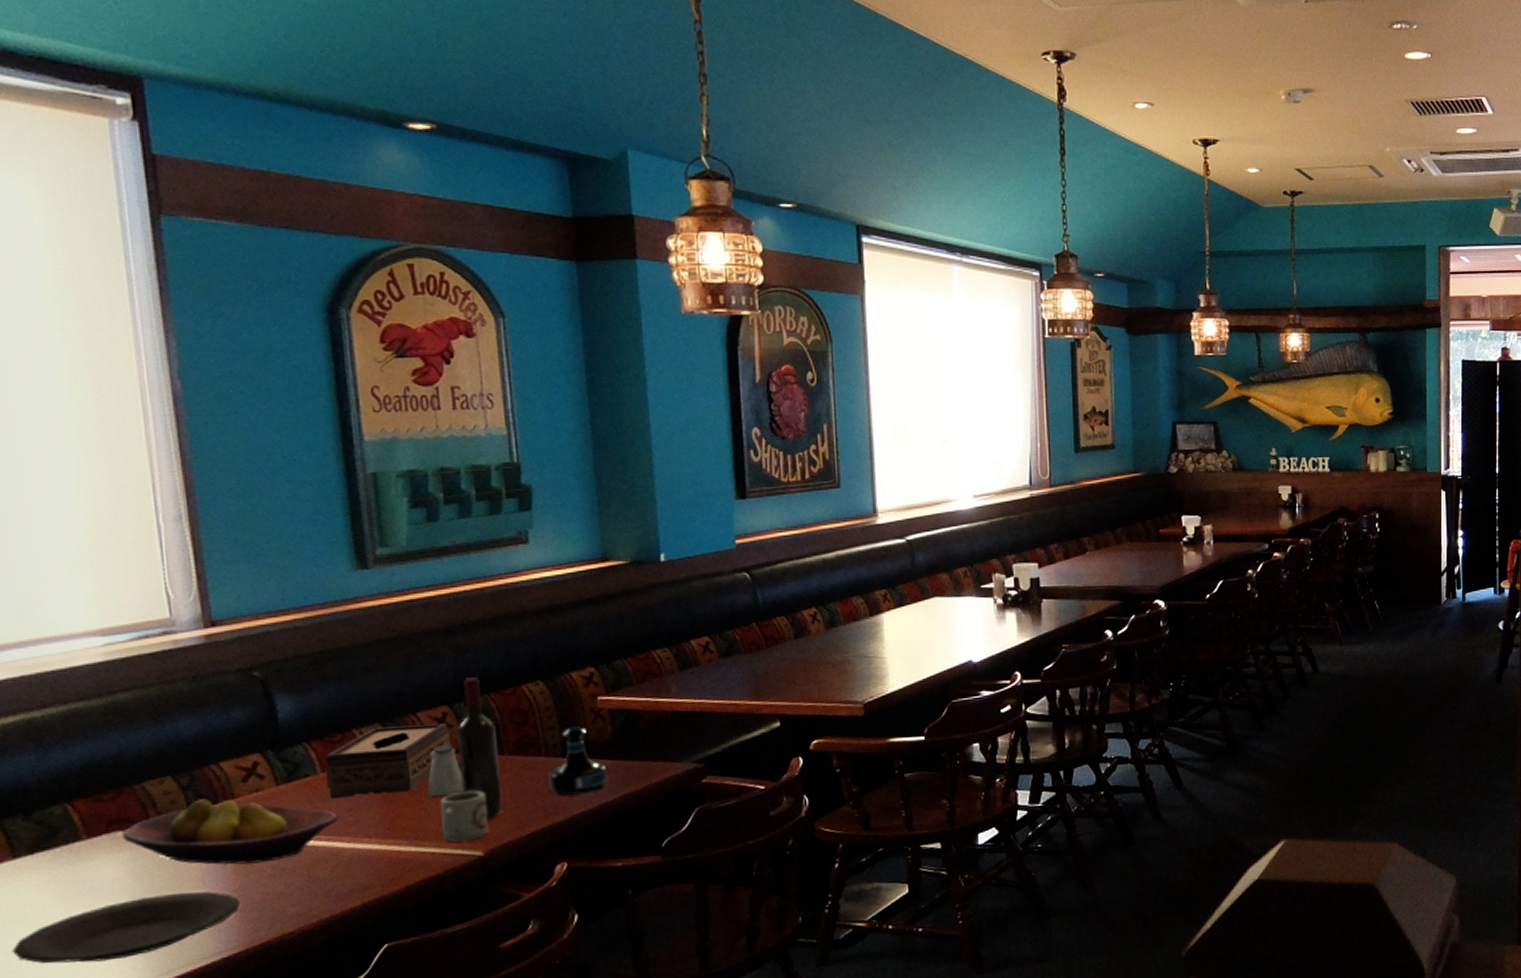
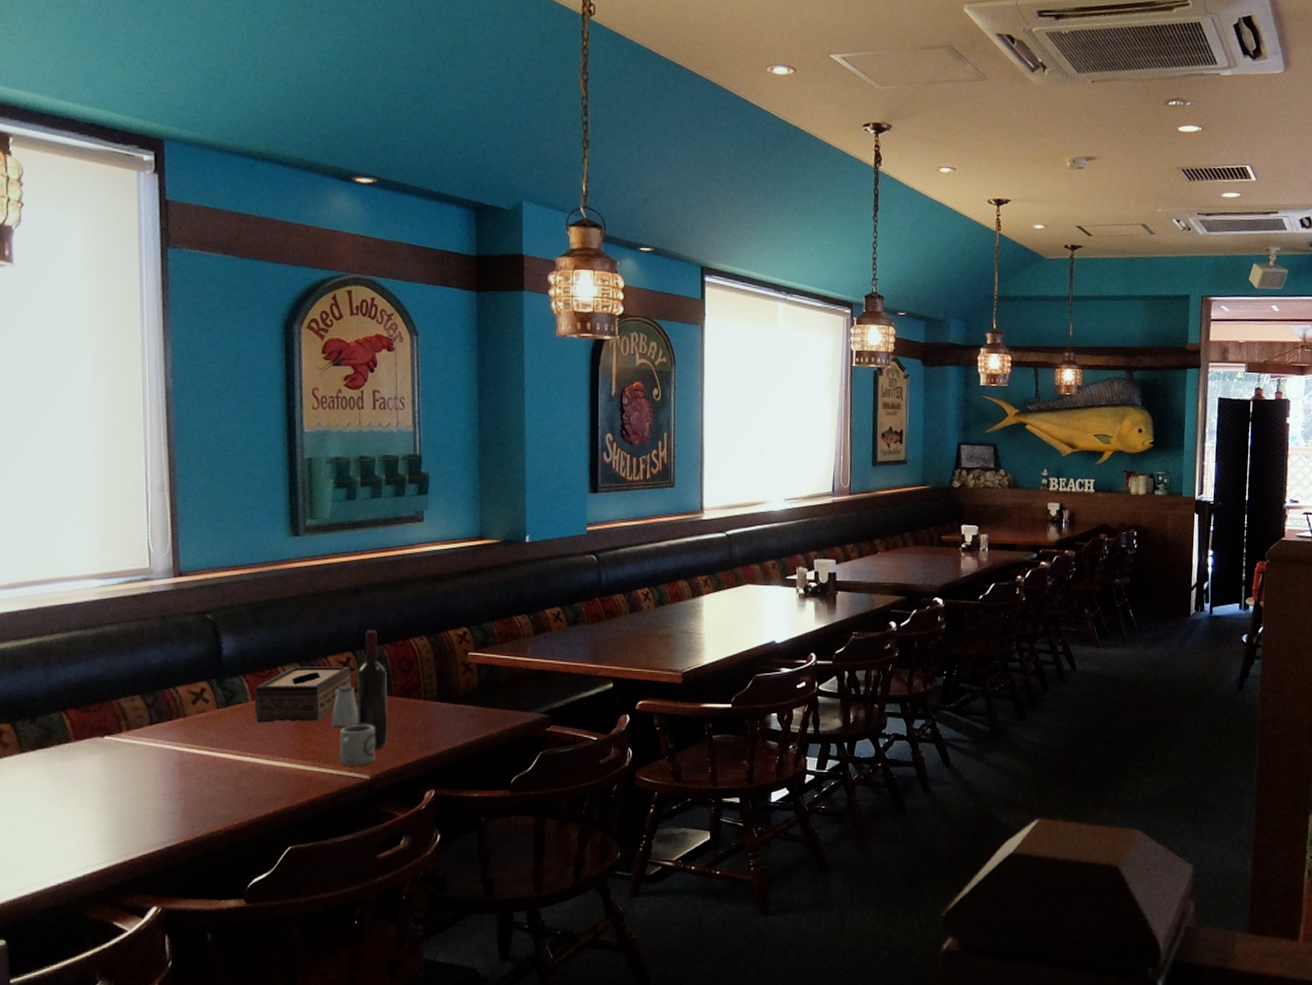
plate: present [12,891,241,964] -> none [13,790,183,842]
fruit bowl: present [122,799,338,865] -> none [101,716,261,771]
tequila bottle: present [549,726,608,795] -> none [426,676,472,733]

